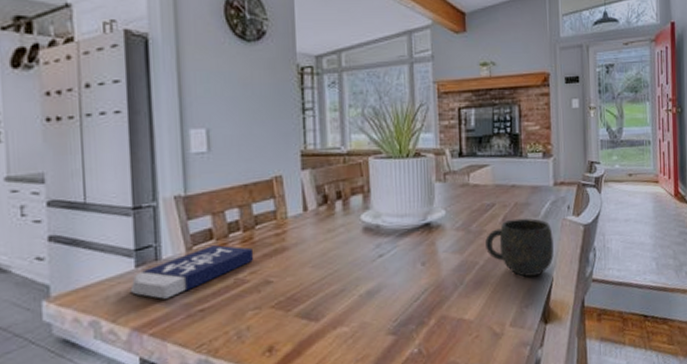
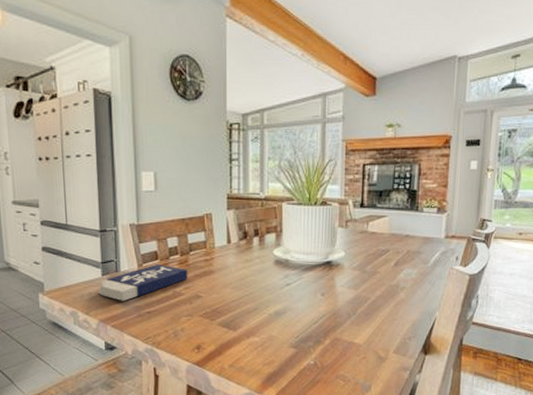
mug: present [485,218,554,277] -> none [378,264,440,315]

